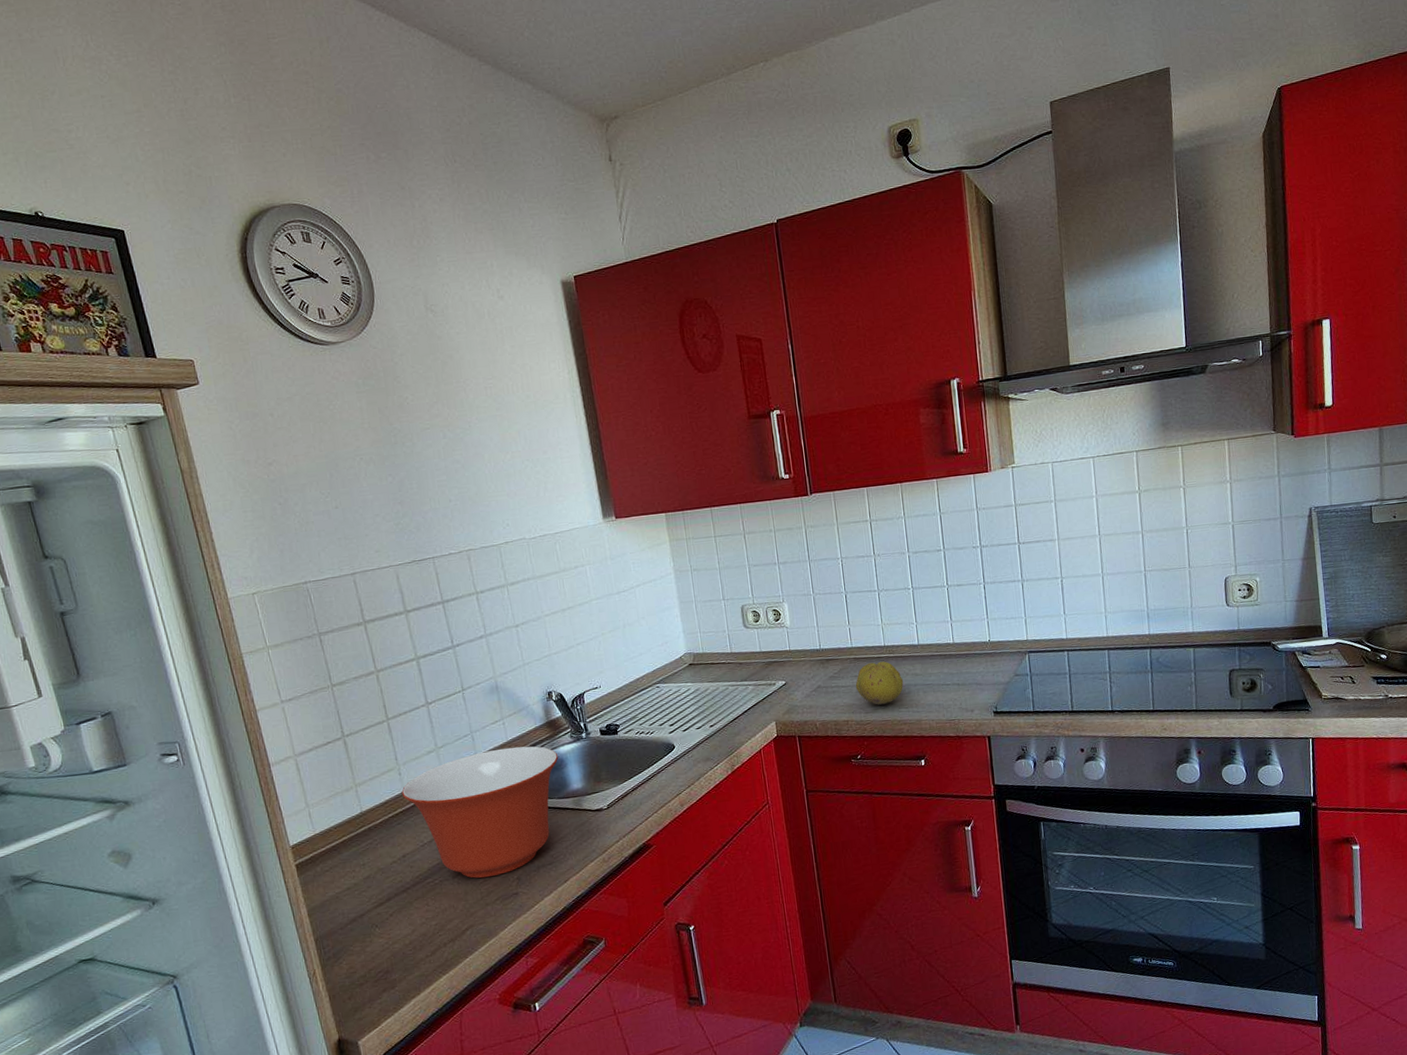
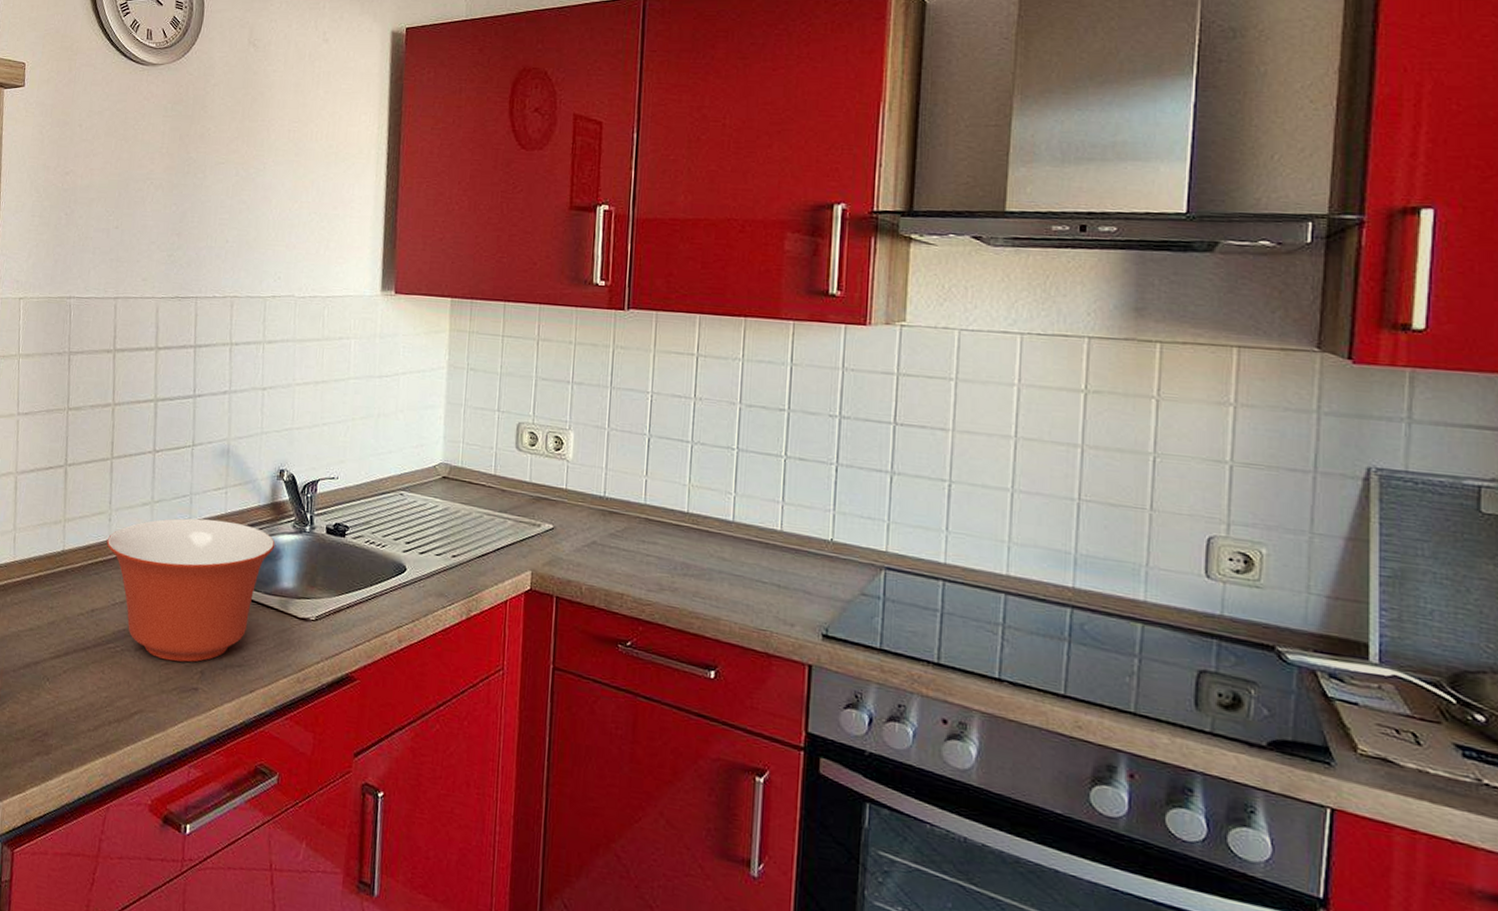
fruit: present [855,661,904,705] -> none [640,528,705,587]

